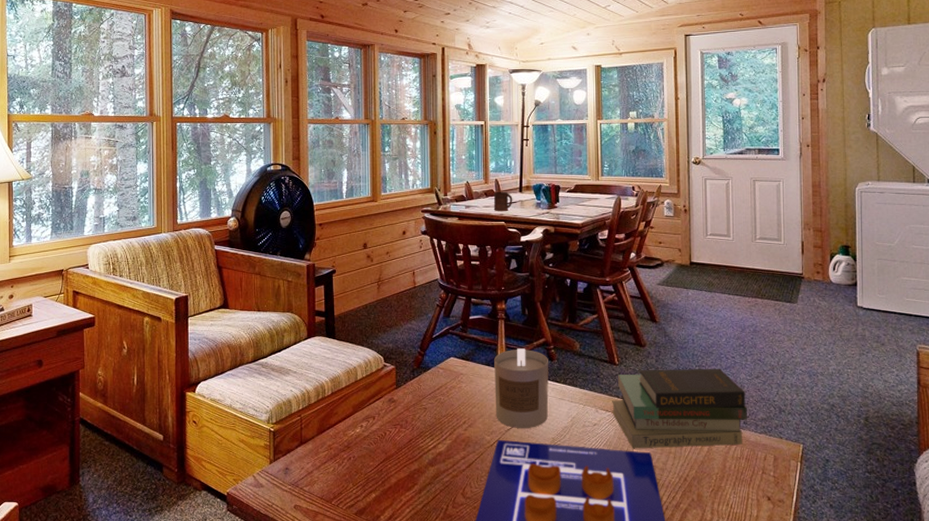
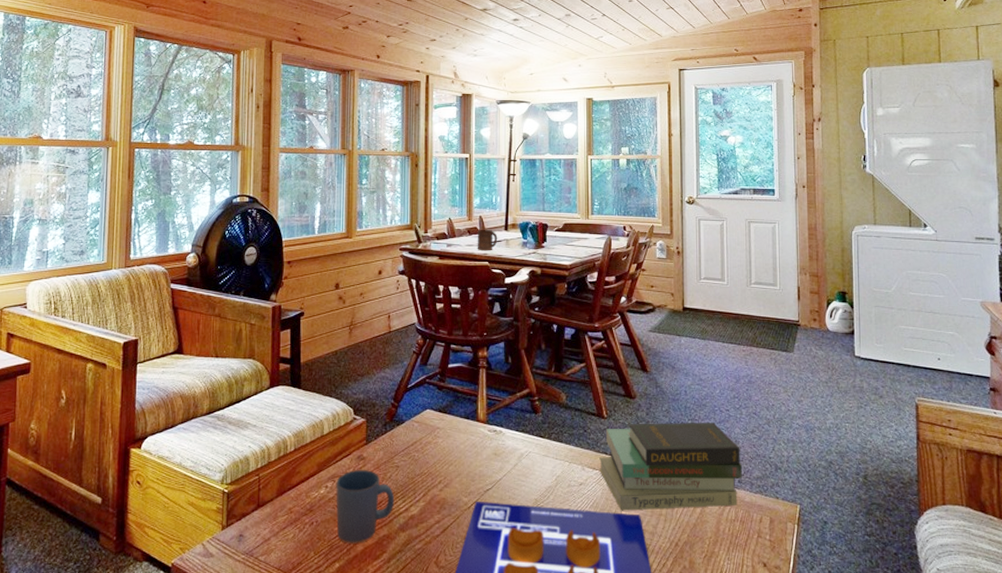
mug: none [370,412,424,477] -> present [336,470,395,544]
candle: present [494,348,549,428] -> none [473,400,533,488]

